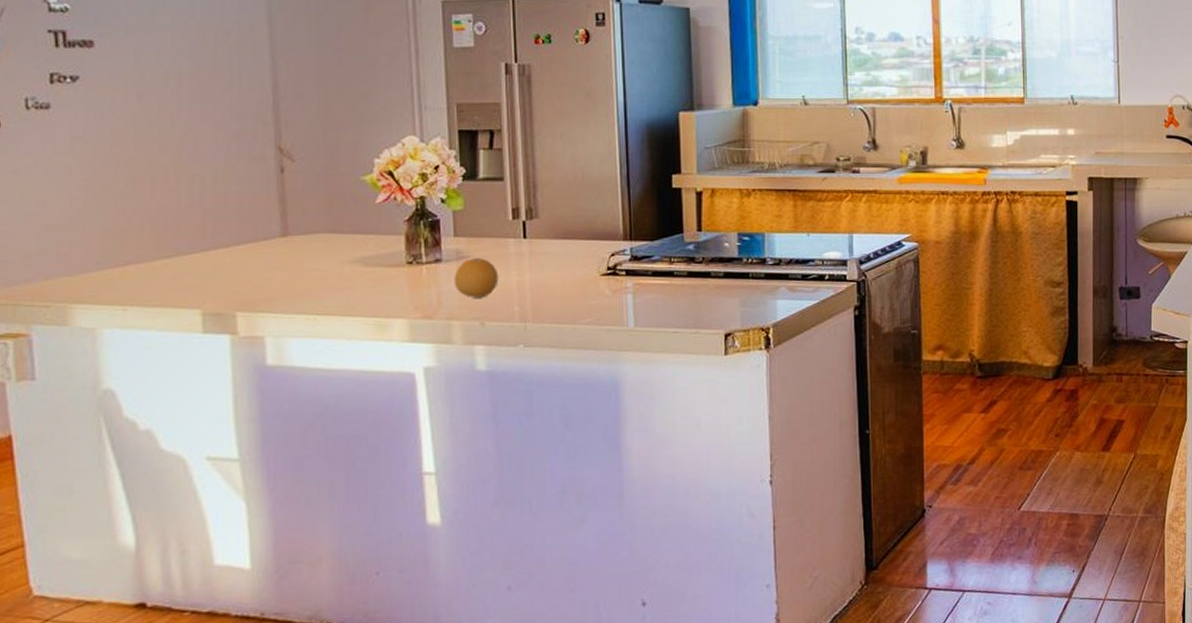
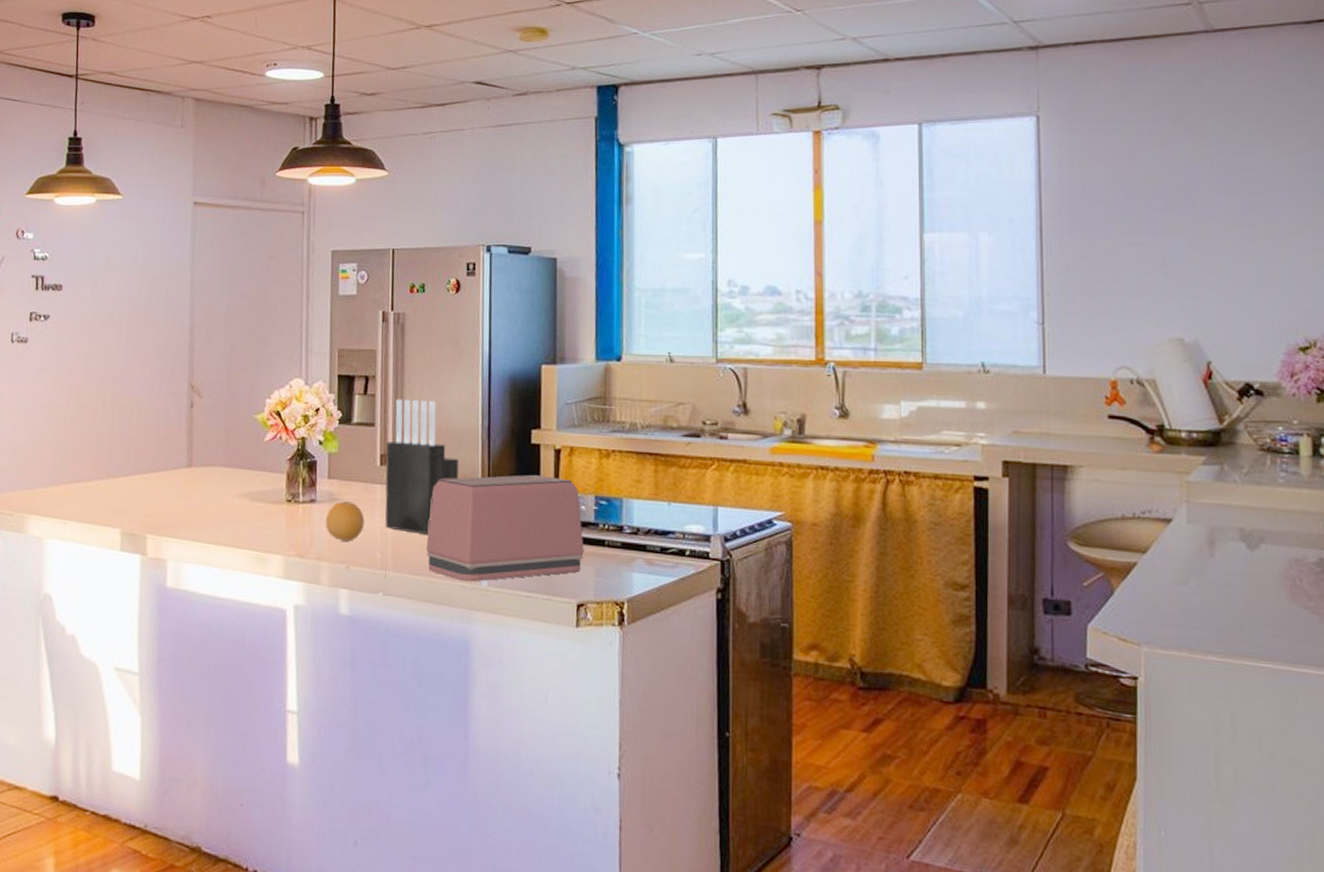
knife block: none [517,151,599,284] -> present [385,399,459,534]
toaster: none [568,217,729,325] -> present [426,474,584,582]

